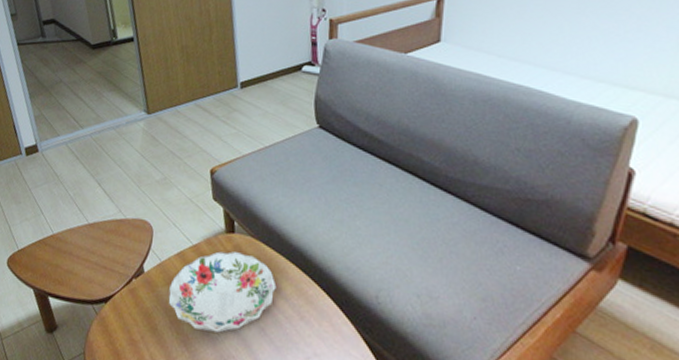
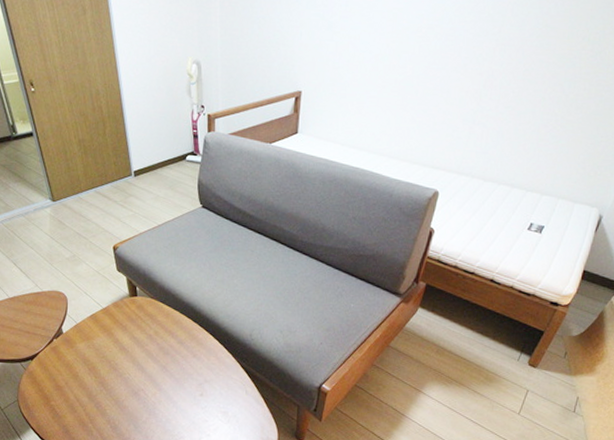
decorative bowl: present [168,251,277,333] -> none [85,311,174,373]

